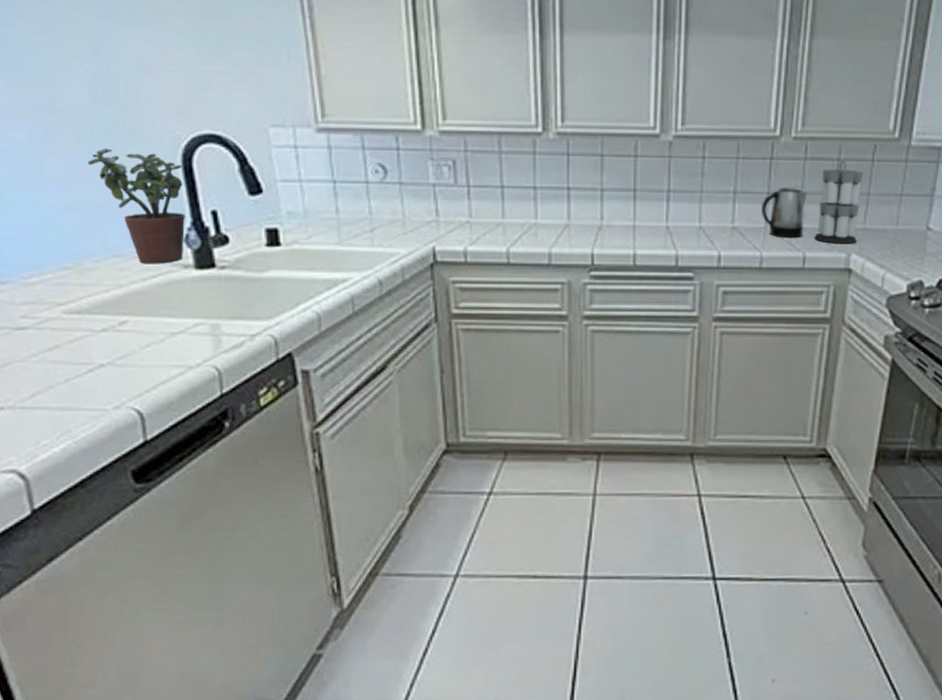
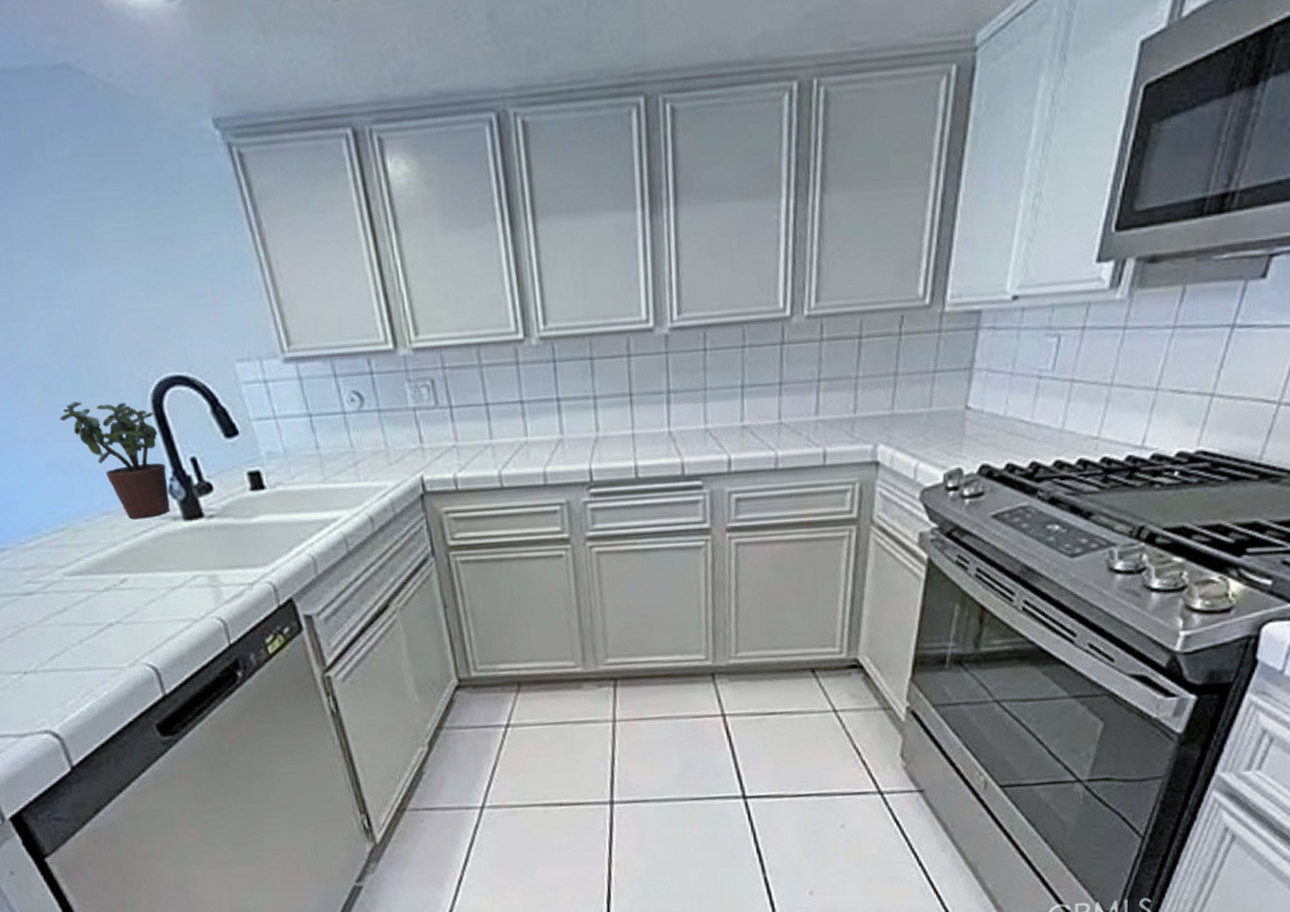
kettle: present [761,187,808,237] -> none [773,374,826,433]
spice rack: present [814,160,863,244] -> none [835,337,890,435]

